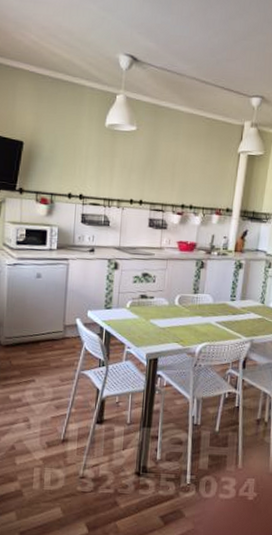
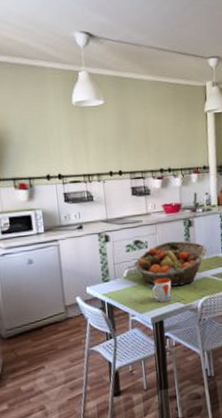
fruit basket: none [140,280,216,327] -> present [135,241,208,287]
mug: none [151,315,172,340] -> present [151,278,172,302]

